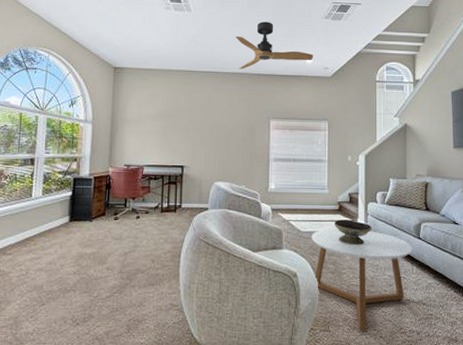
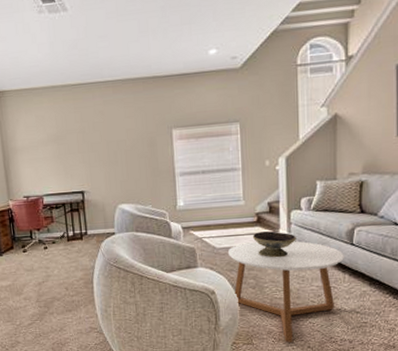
ceiling fan: present [235,21,314,69] -> none [122,8,218,74]

